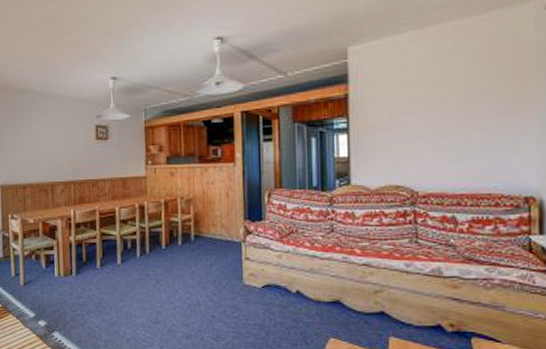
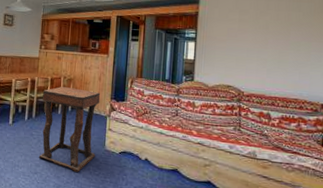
side table: none [156,209,231,317] -> present [38,86,101,173]

